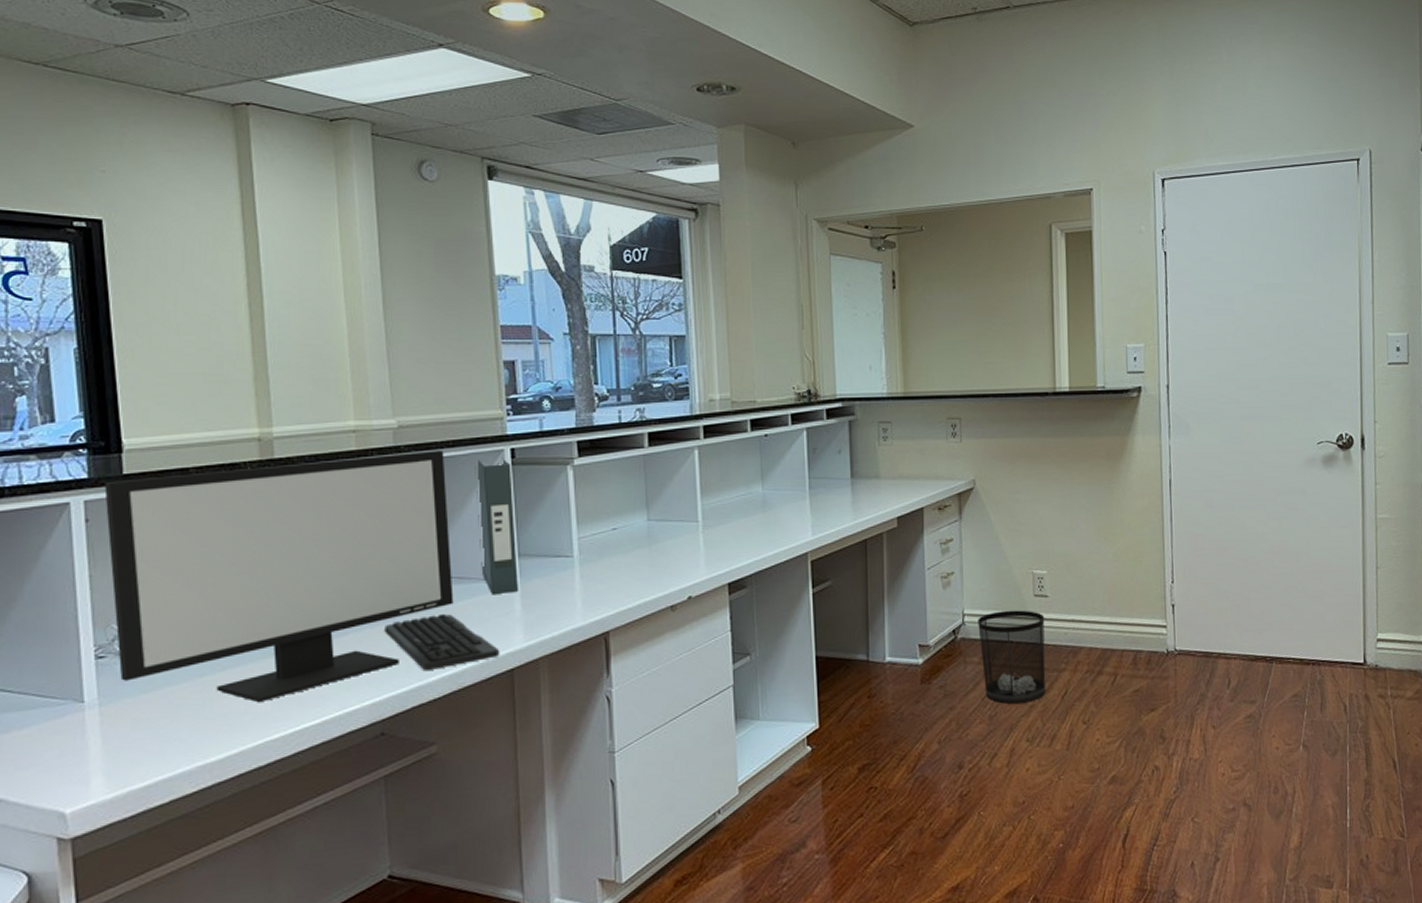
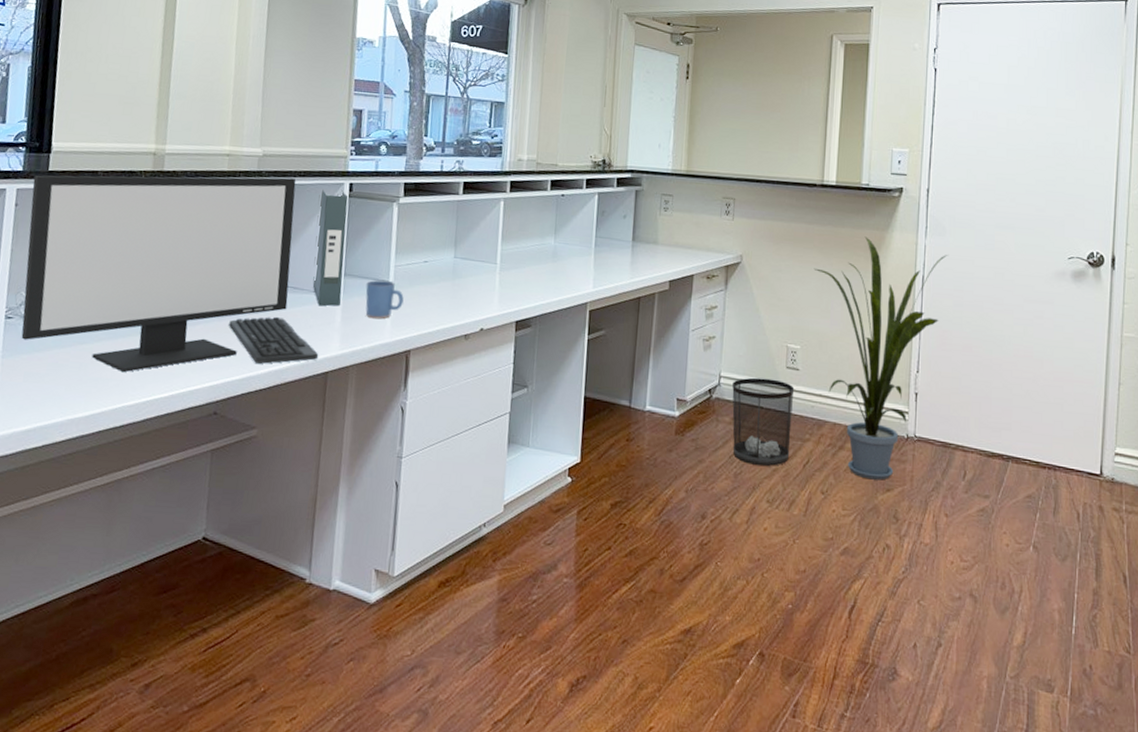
mug: none [546,555,594,602] -> present [365,279,404,319]
house plant: none [1053,444,1194,702] -> present [814,236,948,480]

